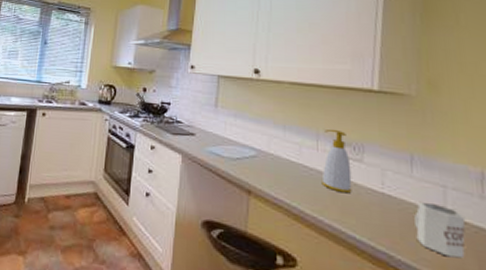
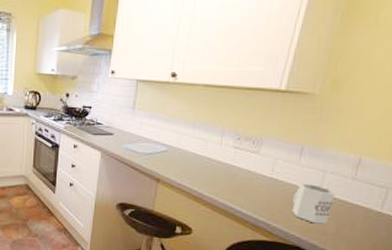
soap bottle: present [321,128,352,194] -> none [220,126,249,179]

